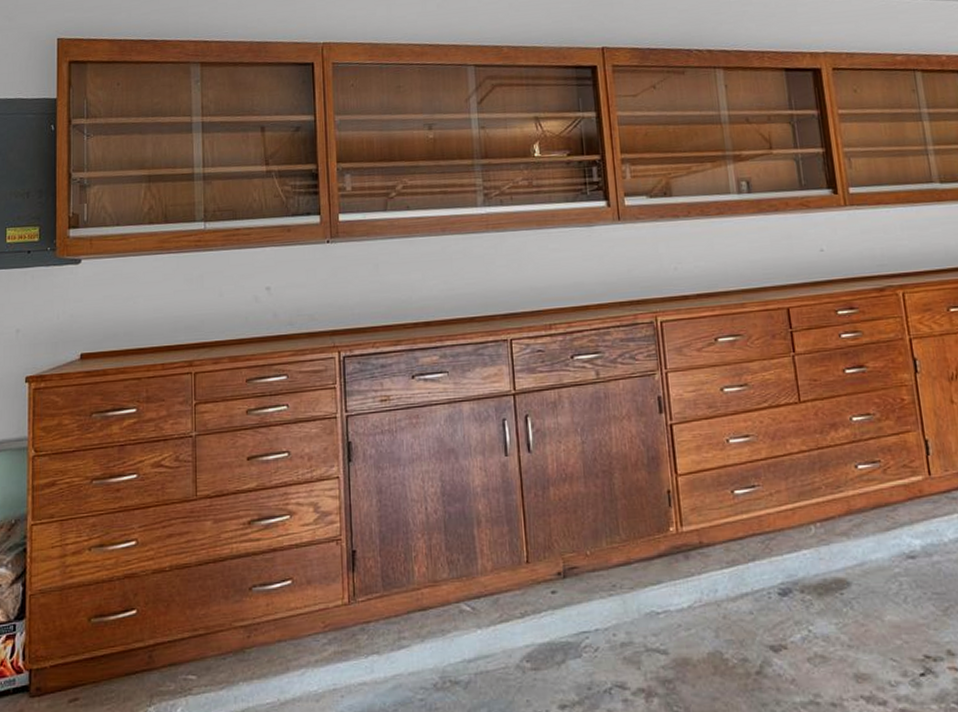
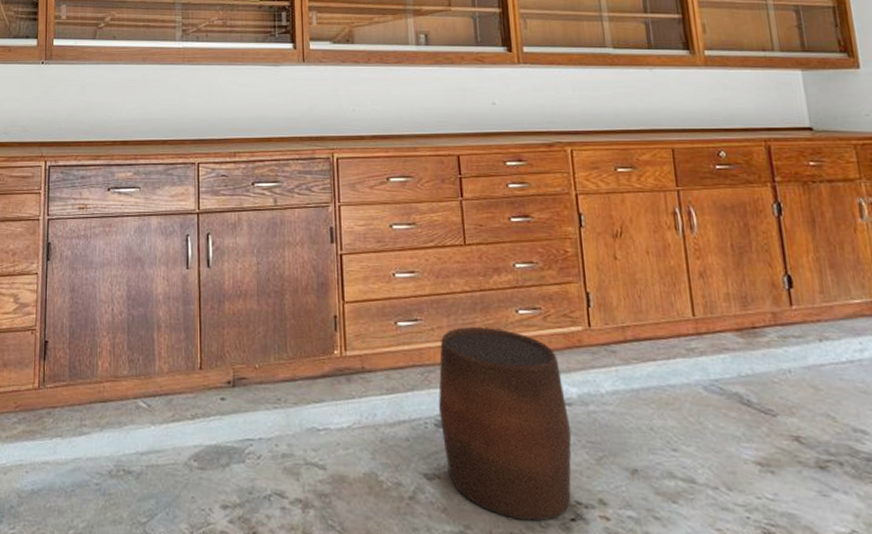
stool: none [779,486,920,682] -> present [438,327,572,522]

